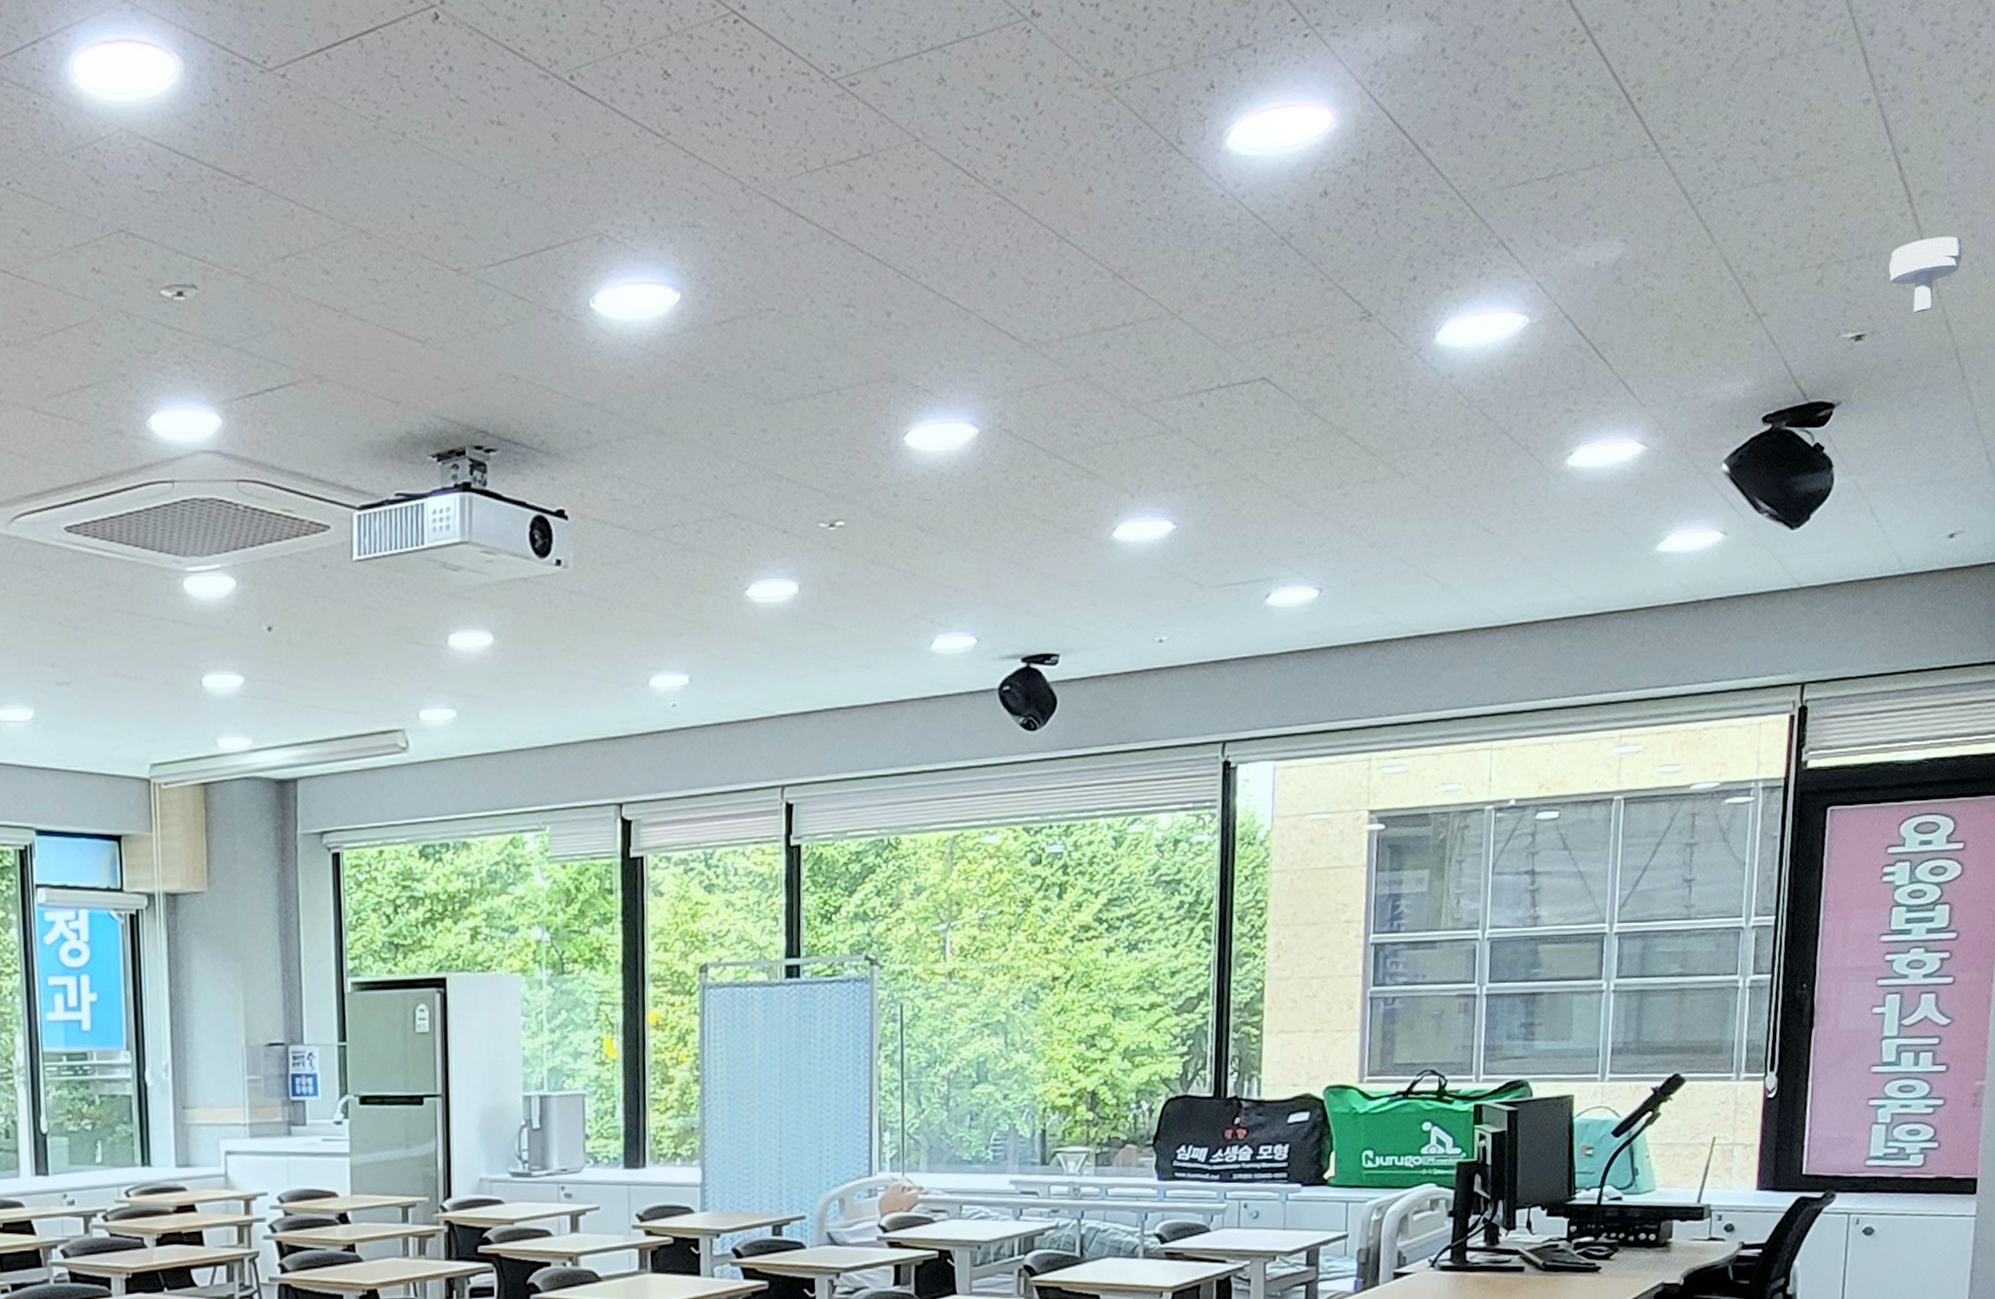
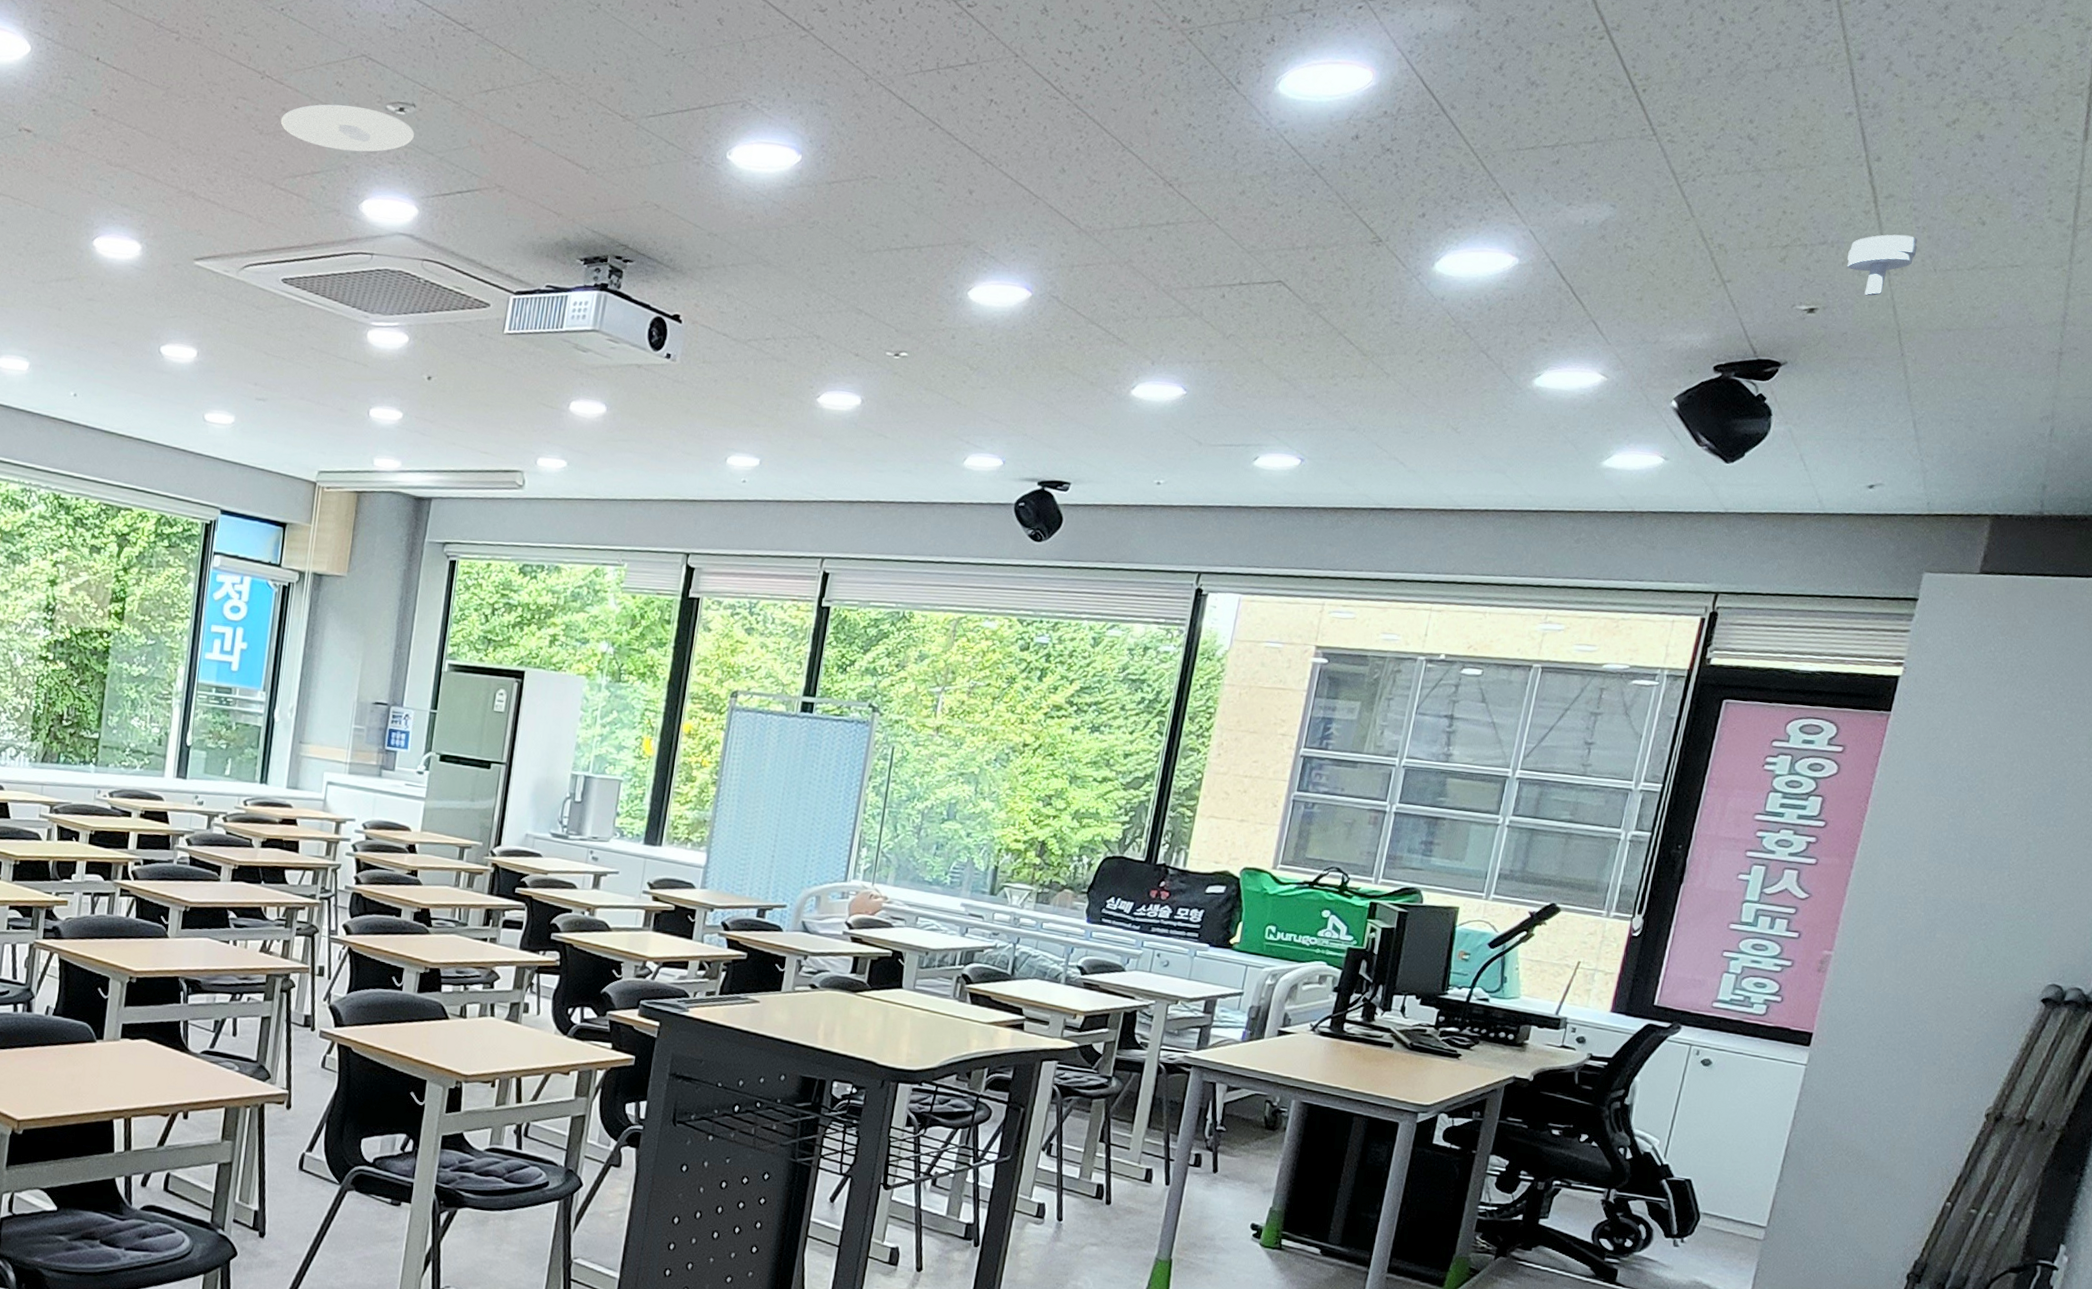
recessed light: none [29,296,201,354] -> present [280,104,414,152]

